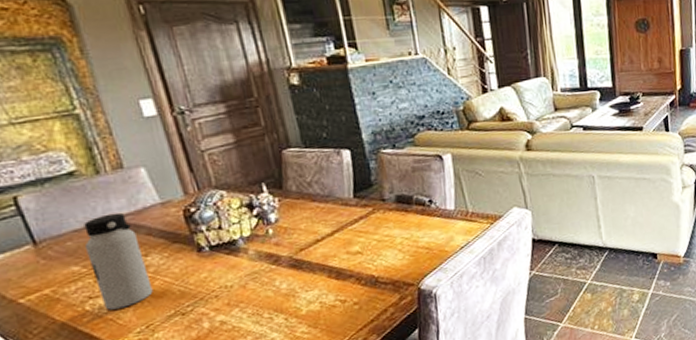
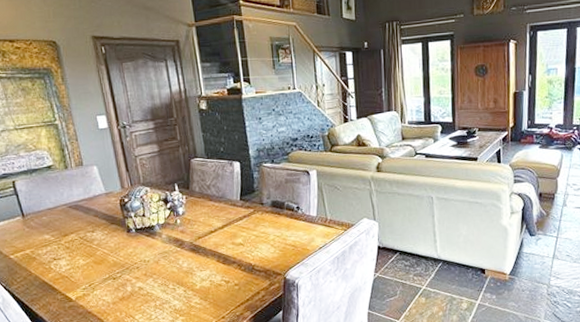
water bottle: present [84,212,153,310] -> none [54,198,96,270]

